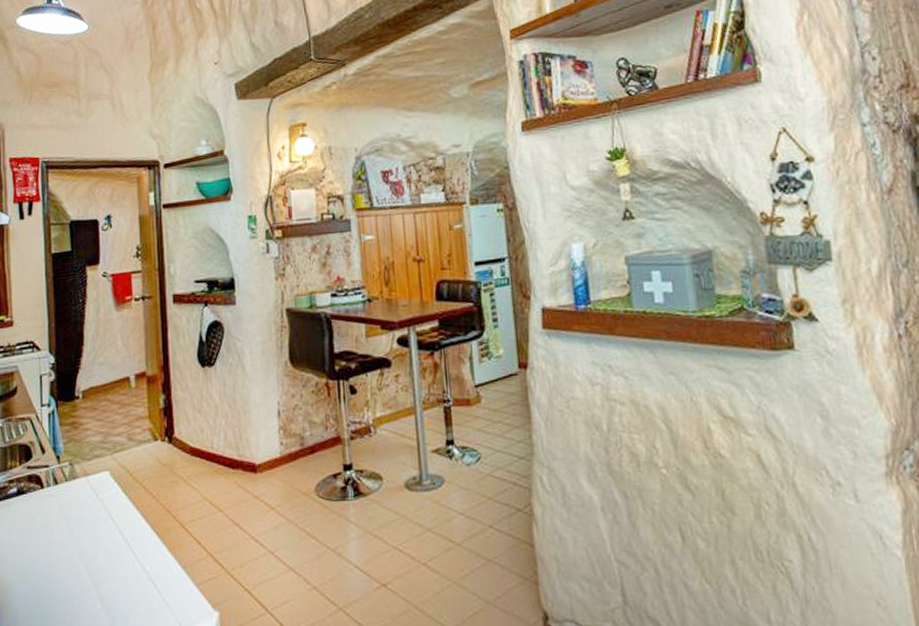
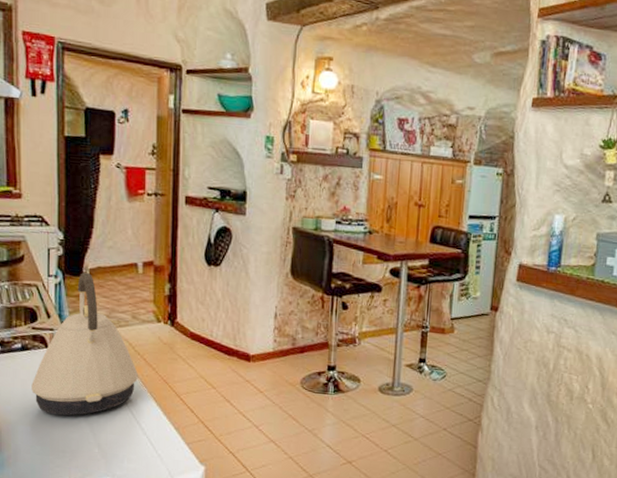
kettle: none [28,395,138,568] -> present [31,272,138,416]

